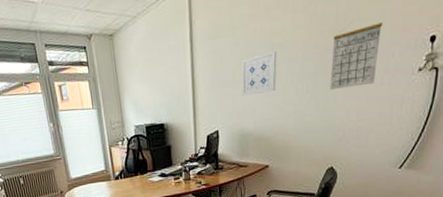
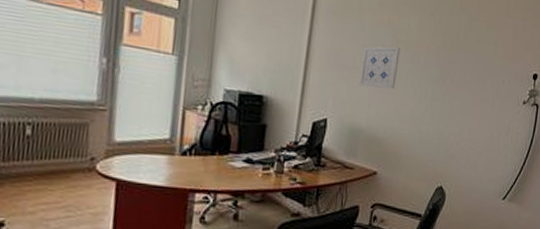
calendar: present [330,22,383,90] -> none [447,46,497,106]

